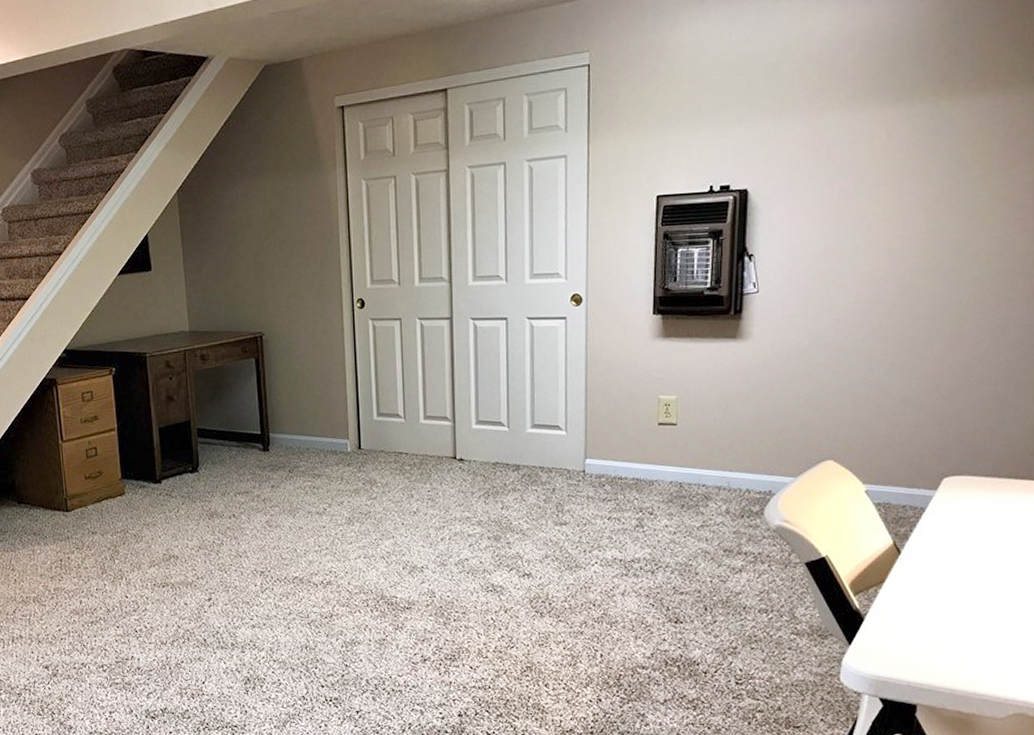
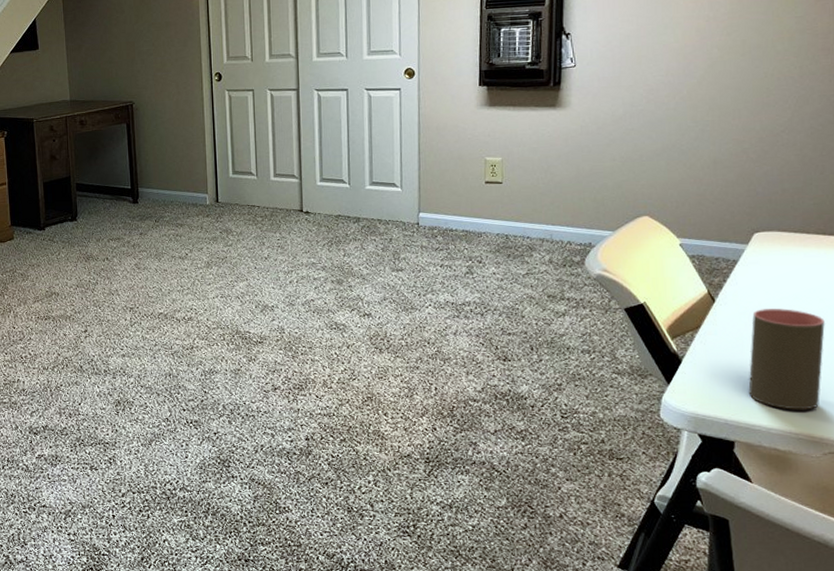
cup: none [932,560,1013,670] -> present [748,309,825,410]

